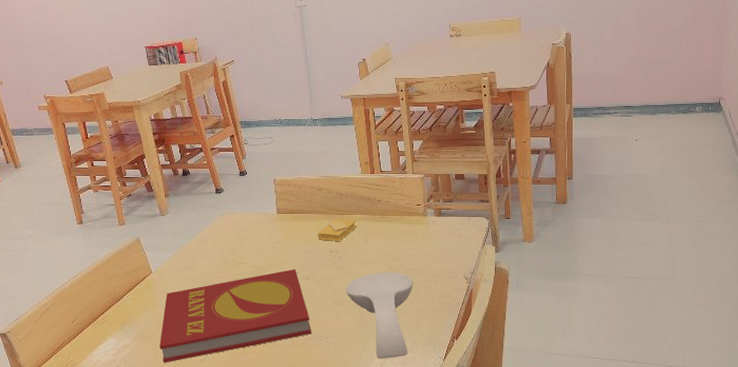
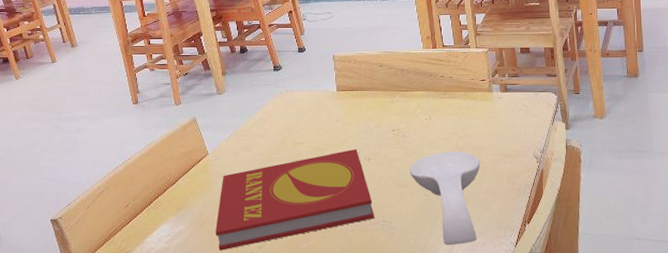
sticky notes: present [318,218,357,242] -> none [379,95,420,120]

